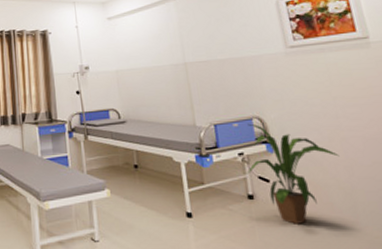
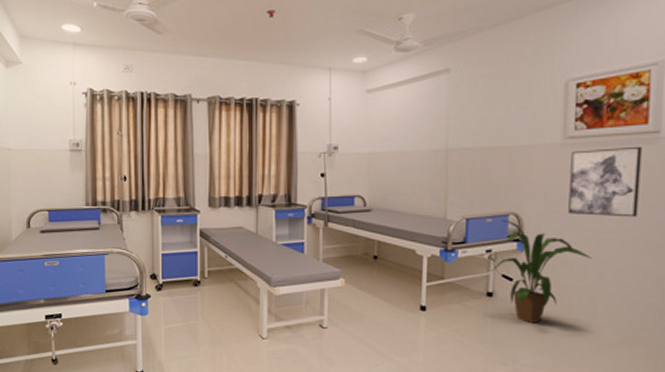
wall art: none [295,50,370,115] -> present [568,146,642,218]

